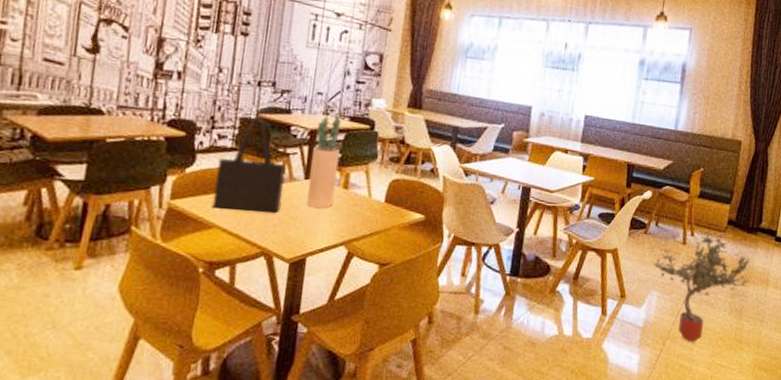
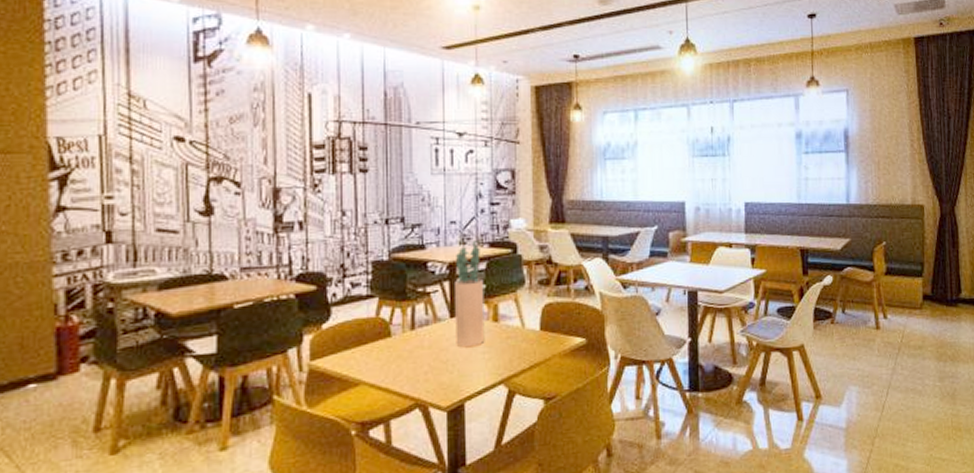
tote bag: present [211,116,287,213] -> none [355,257,430,363]
potted tree: present [653,231,750,342] -> none [846,310,958,437]

